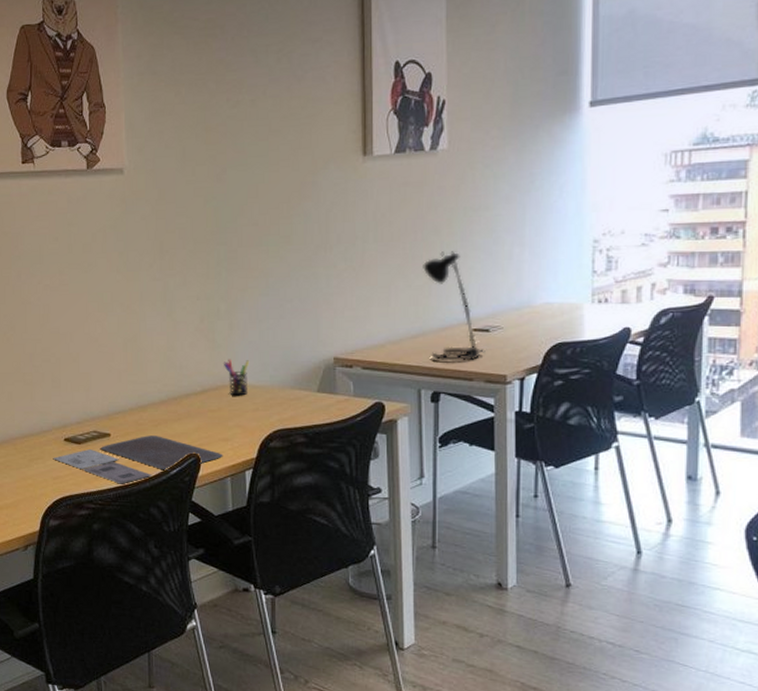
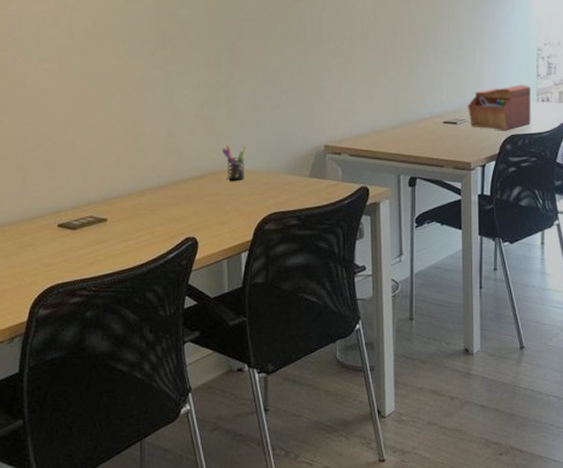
mouse pad: present [53,436,223,484] -> none [45,220,220,270]
desk lamp: present [423,251,486,361] -> none [402,53,454,150]
sewing box: none [502,284,584,337] -> present [467,85,531,130]

